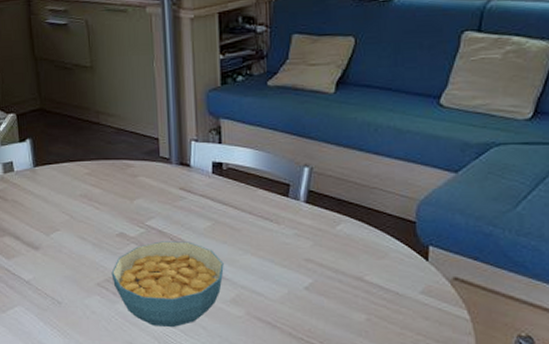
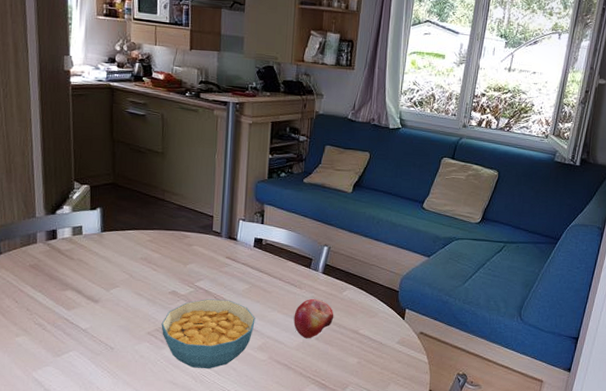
fruit: none [273,236,327,289] -> present [293,298,334,339]

